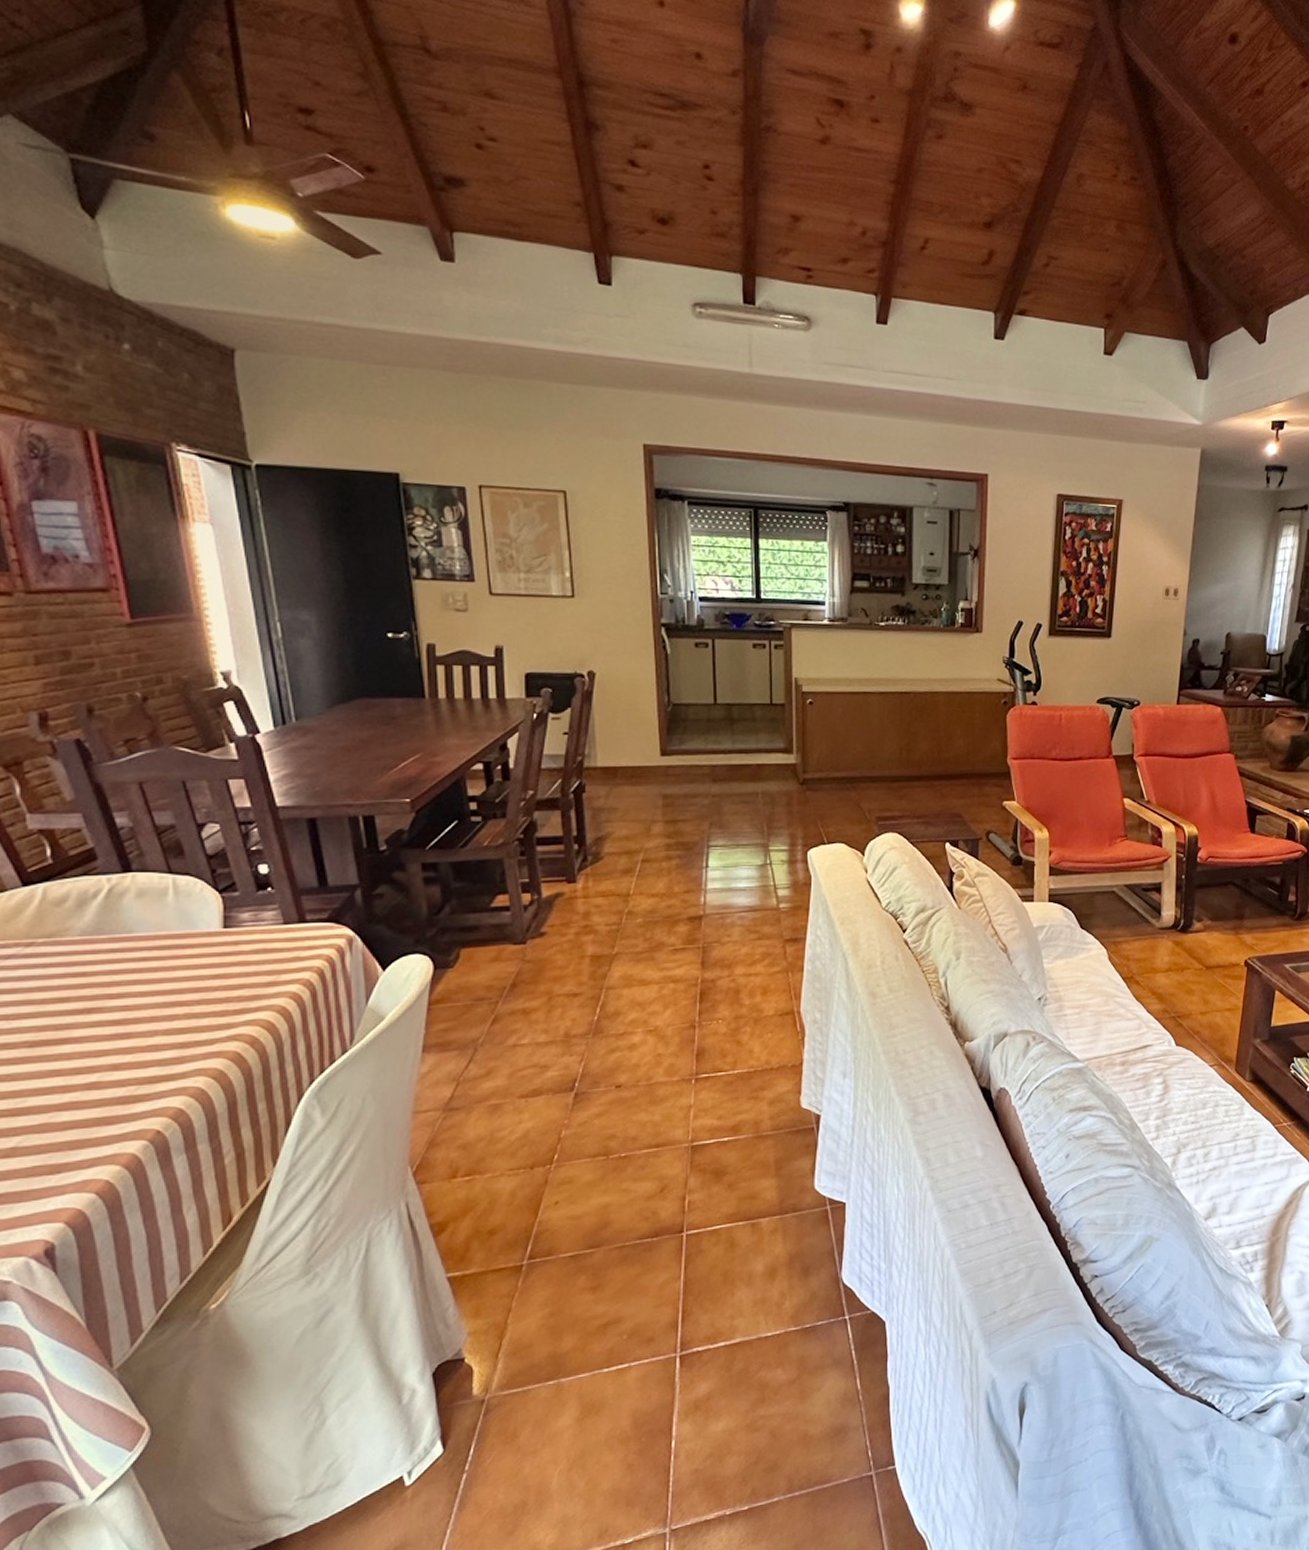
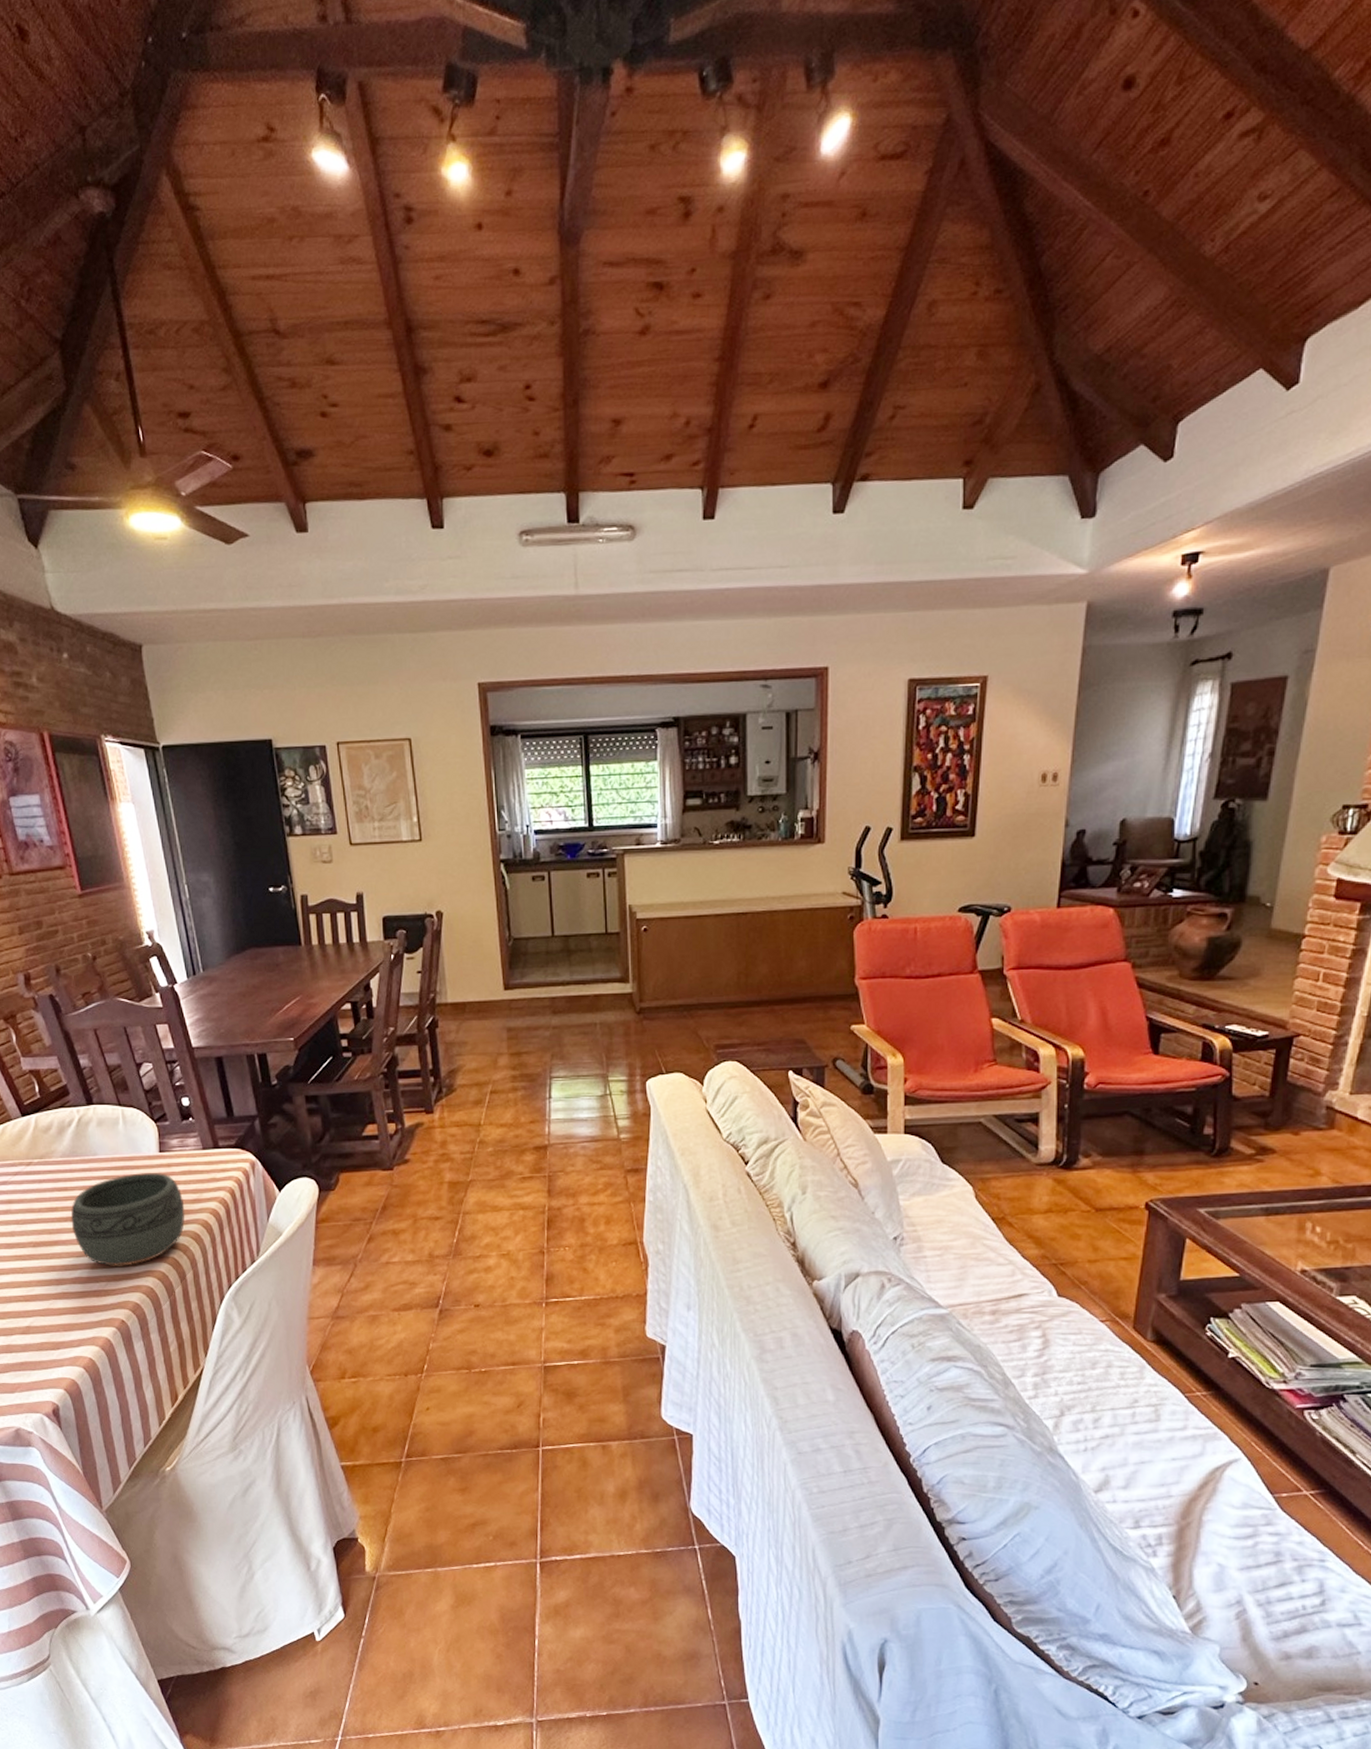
bowl: none [89,952,255,1066] -> present [71,1173,185,1266]

